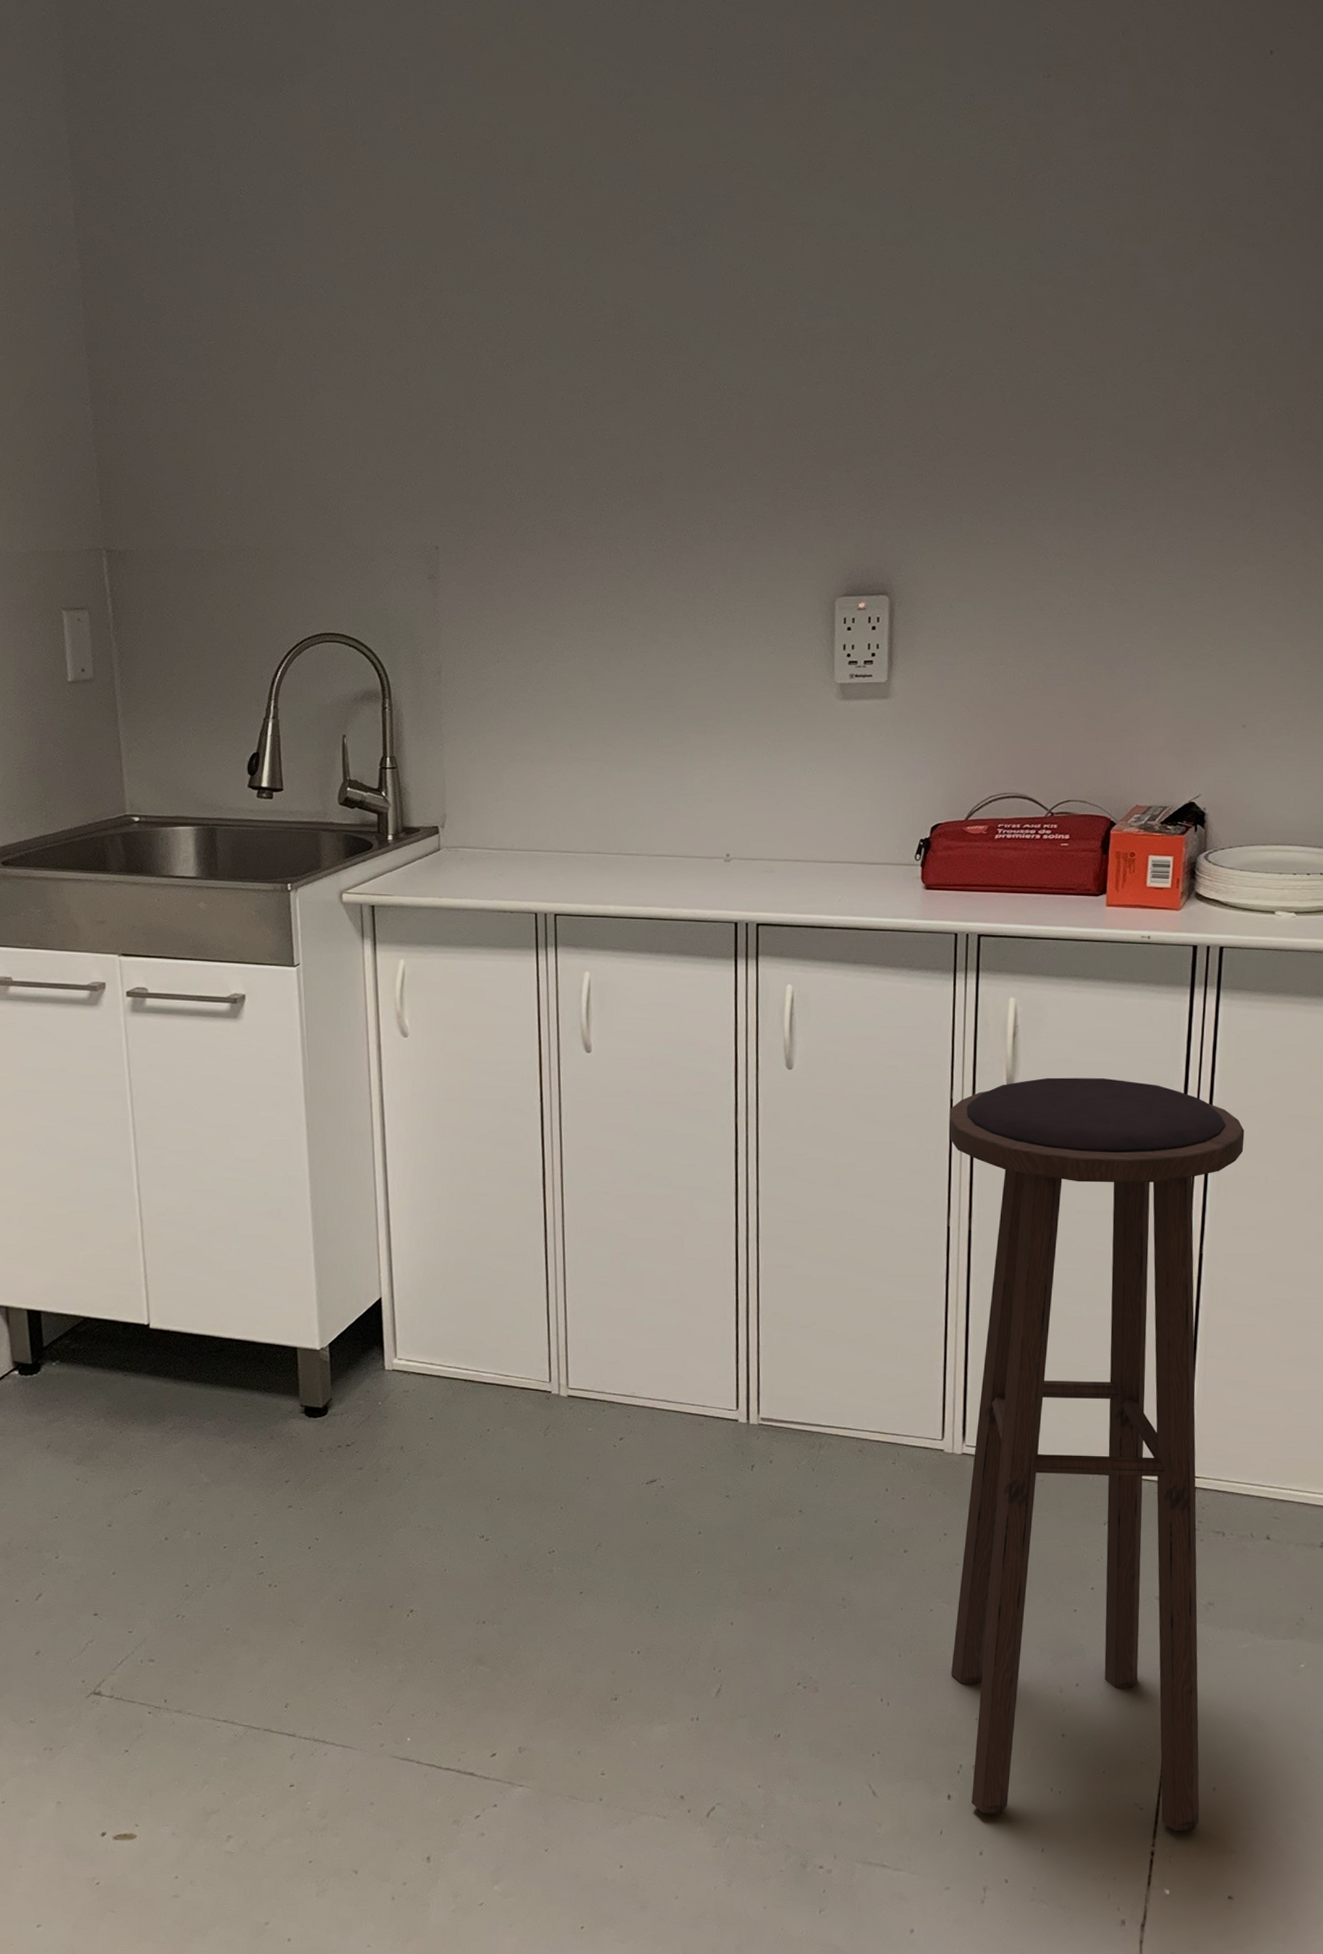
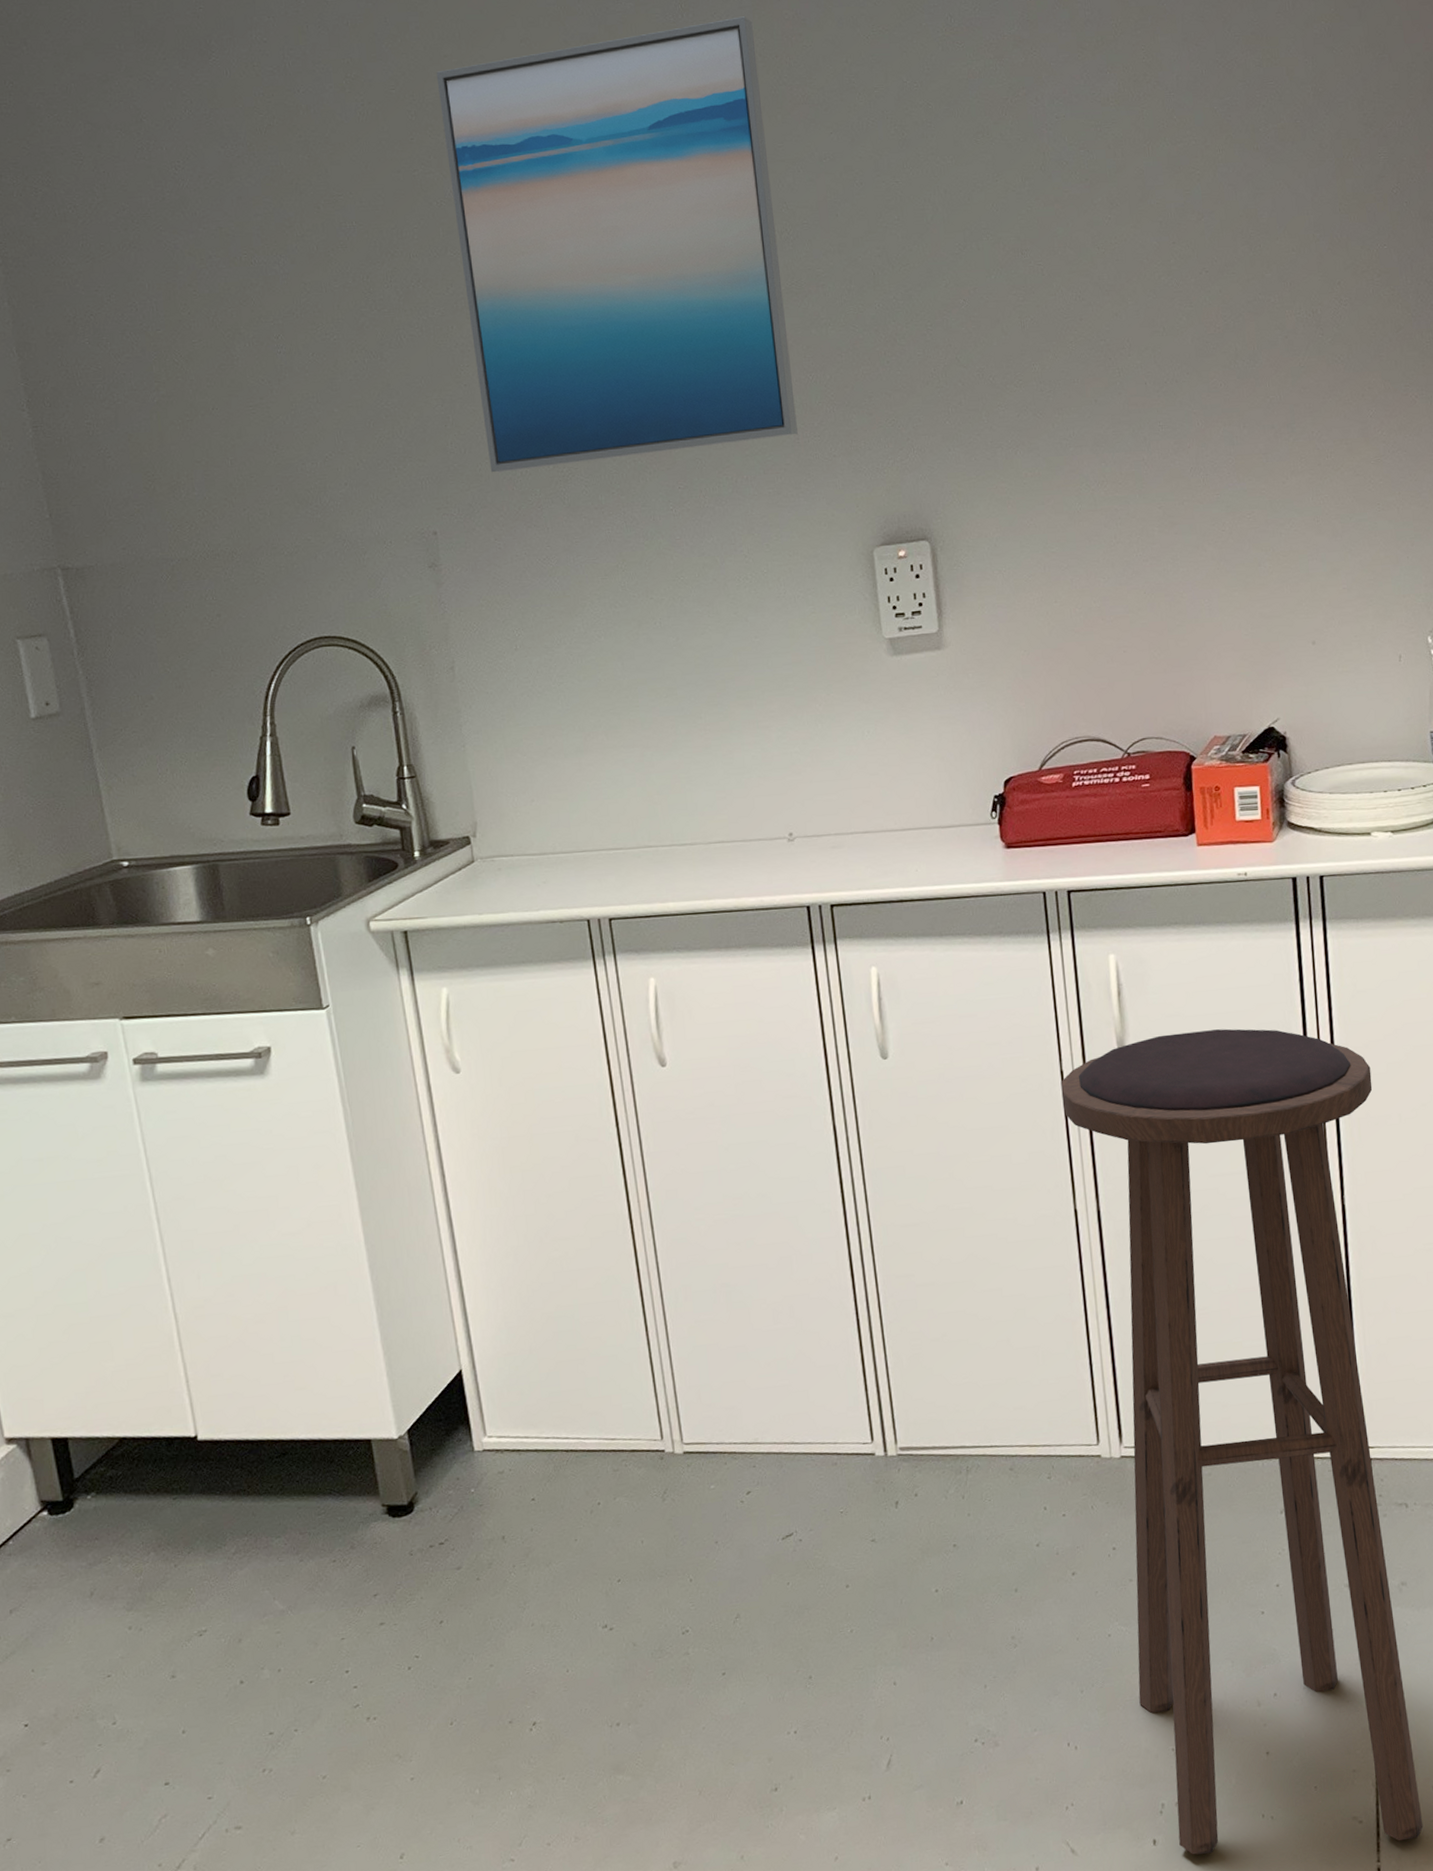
wall art: none [483,83,782,497] -> present [436,16,798,473]

